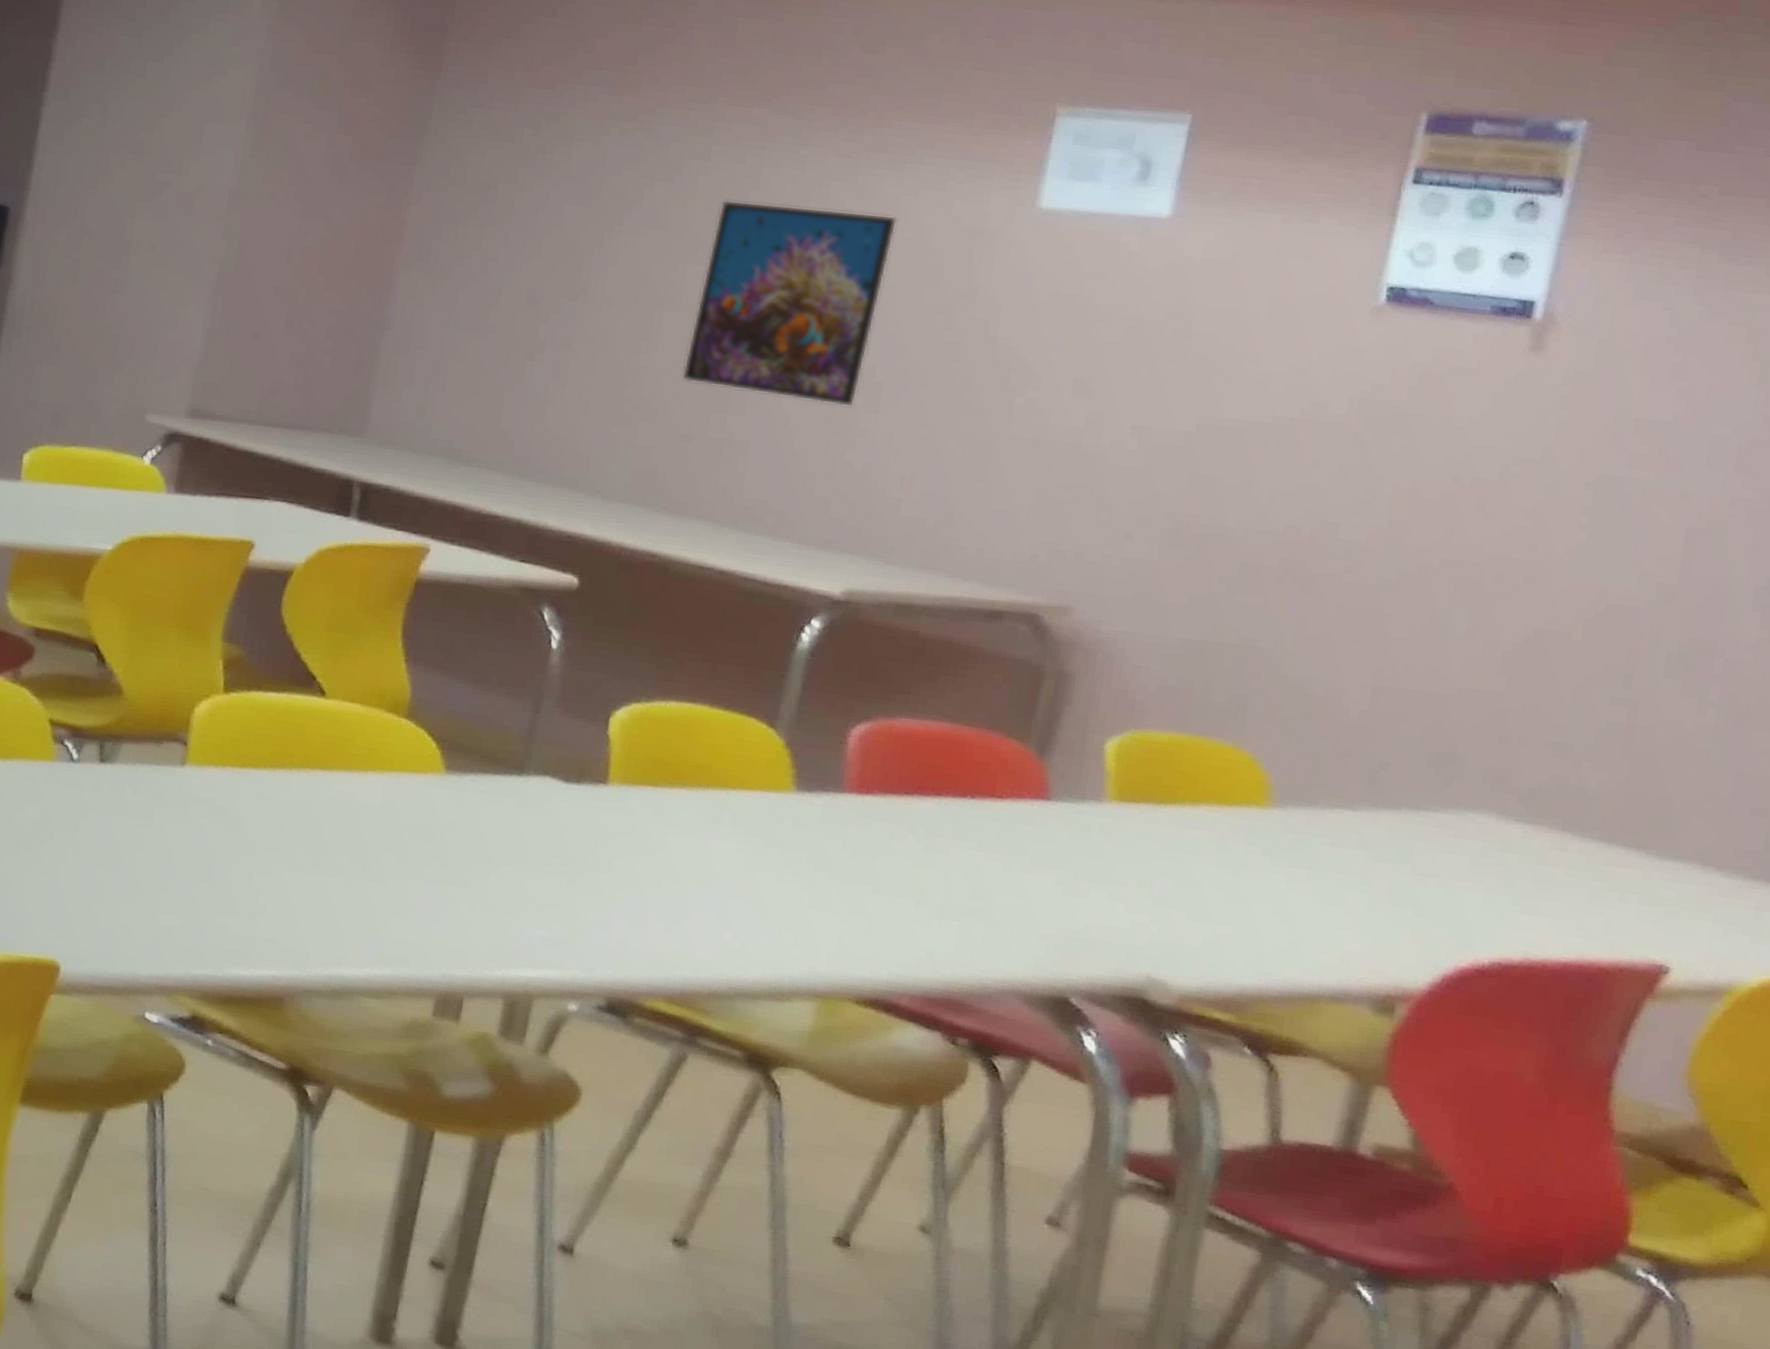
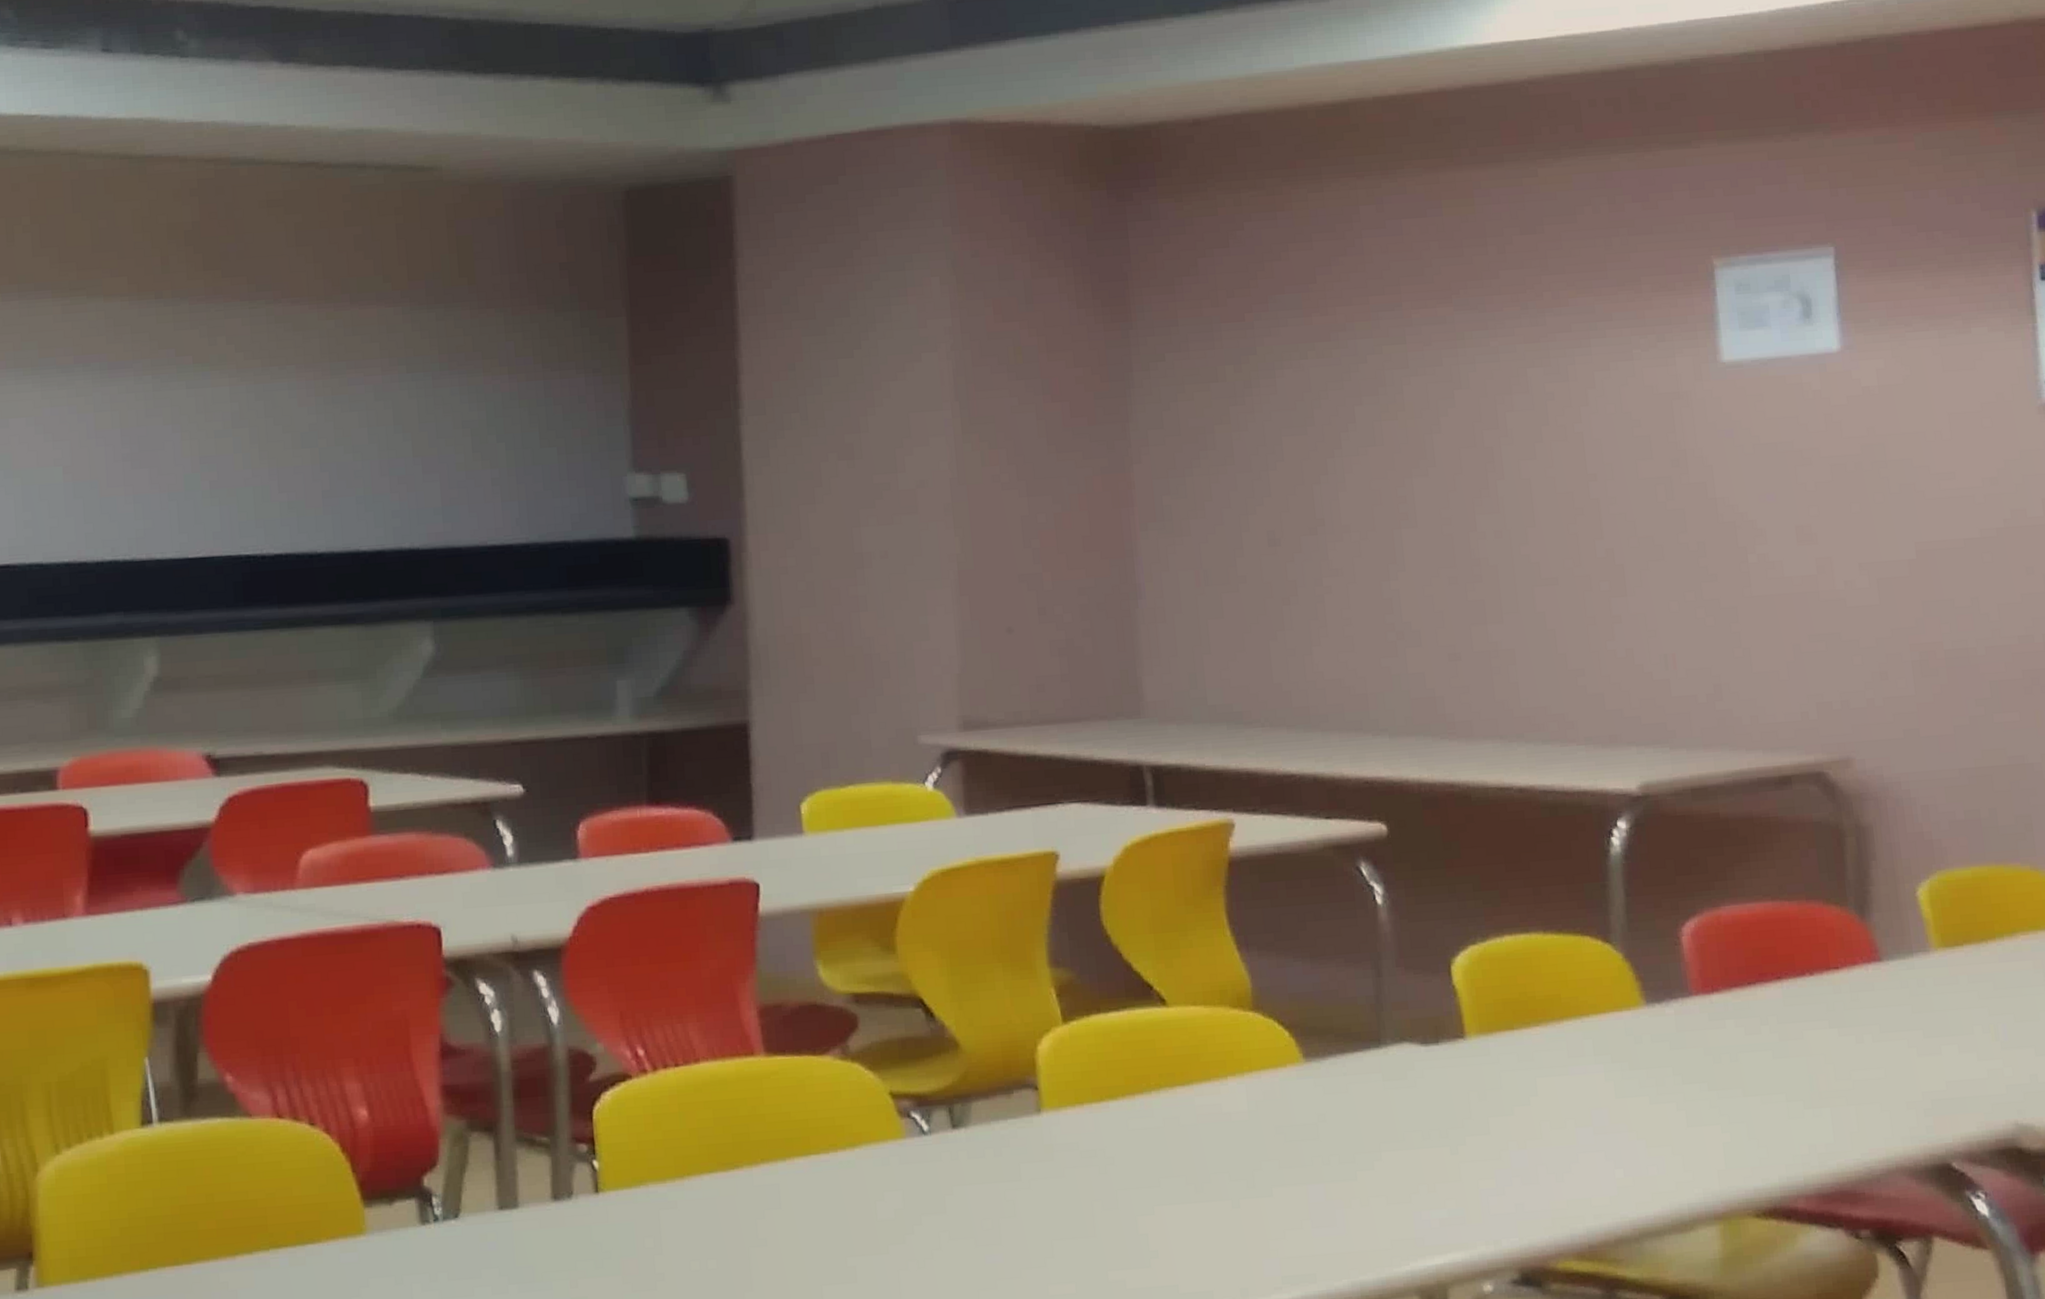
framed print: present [681,199,898,408] -> none [1429,393,1603,599]

